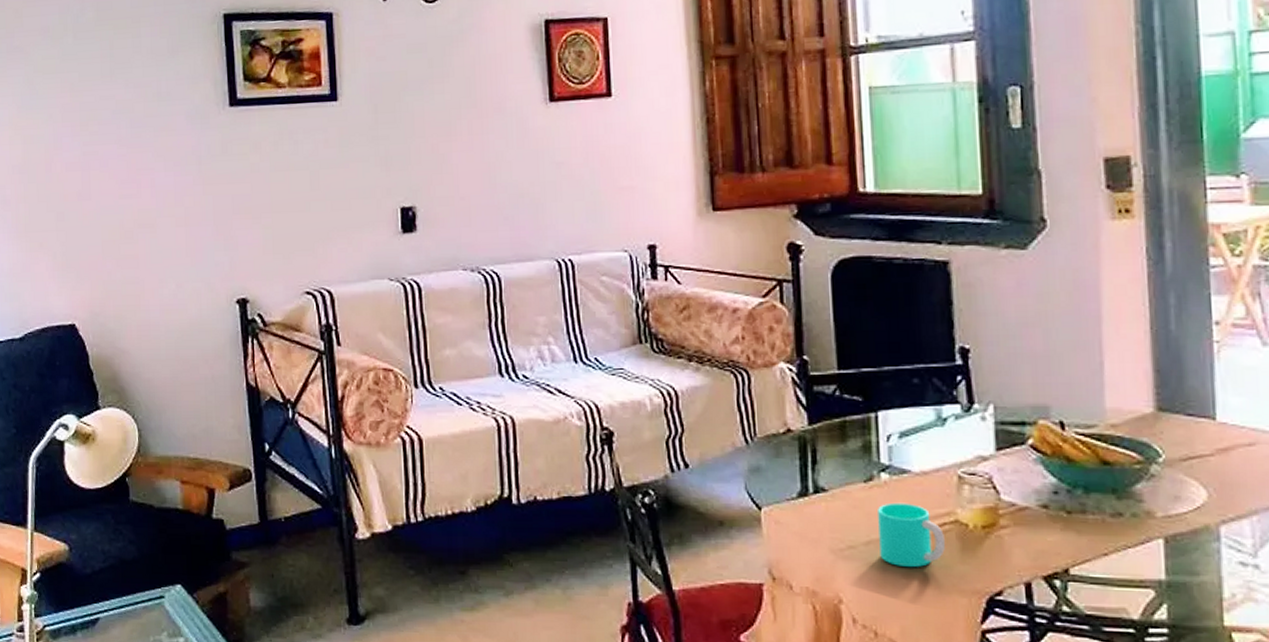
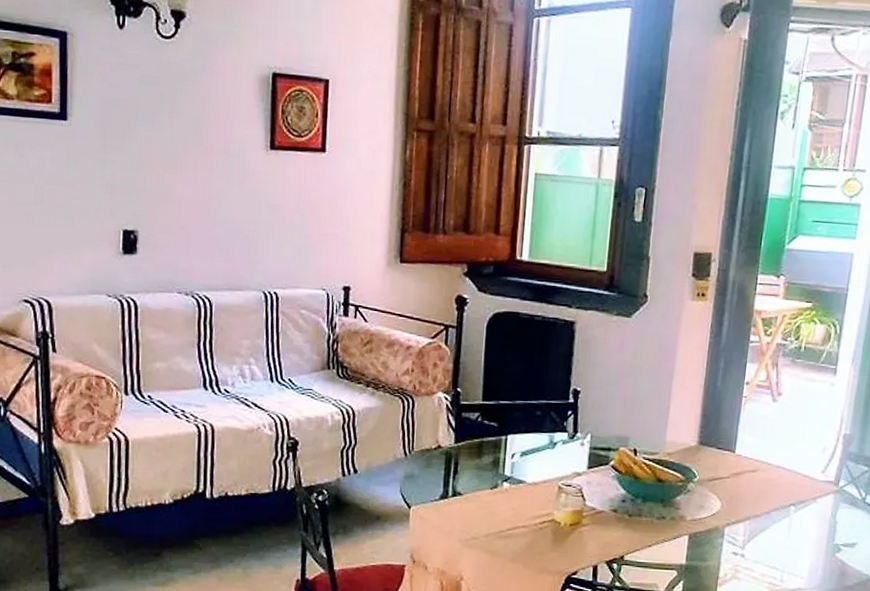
cup: present [878,502,945,568] -> none [495,505,543,554]

